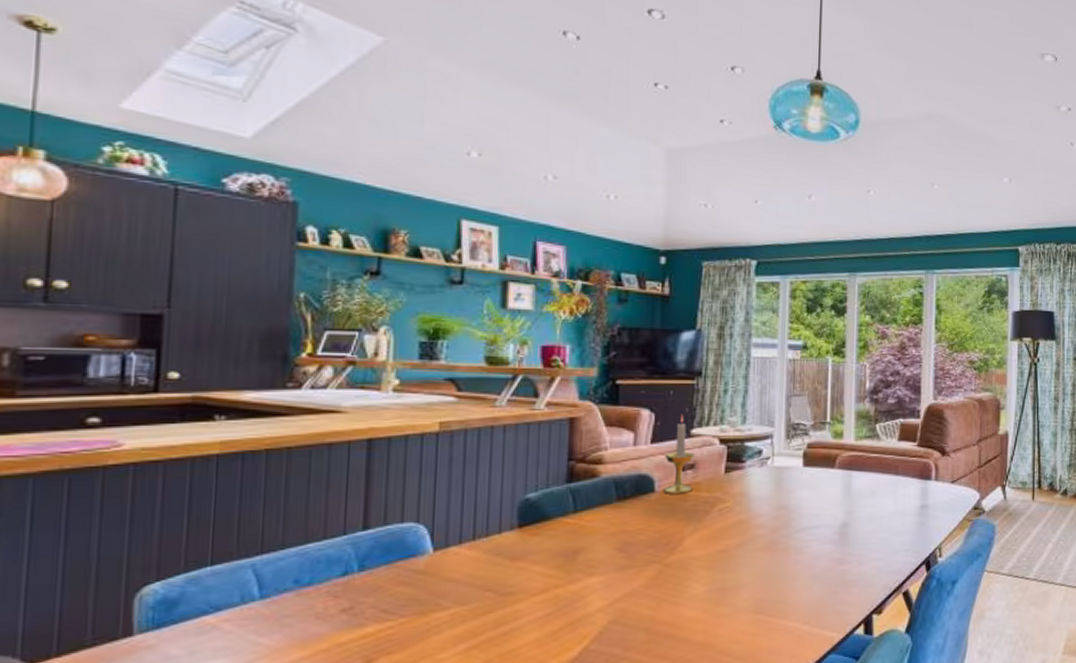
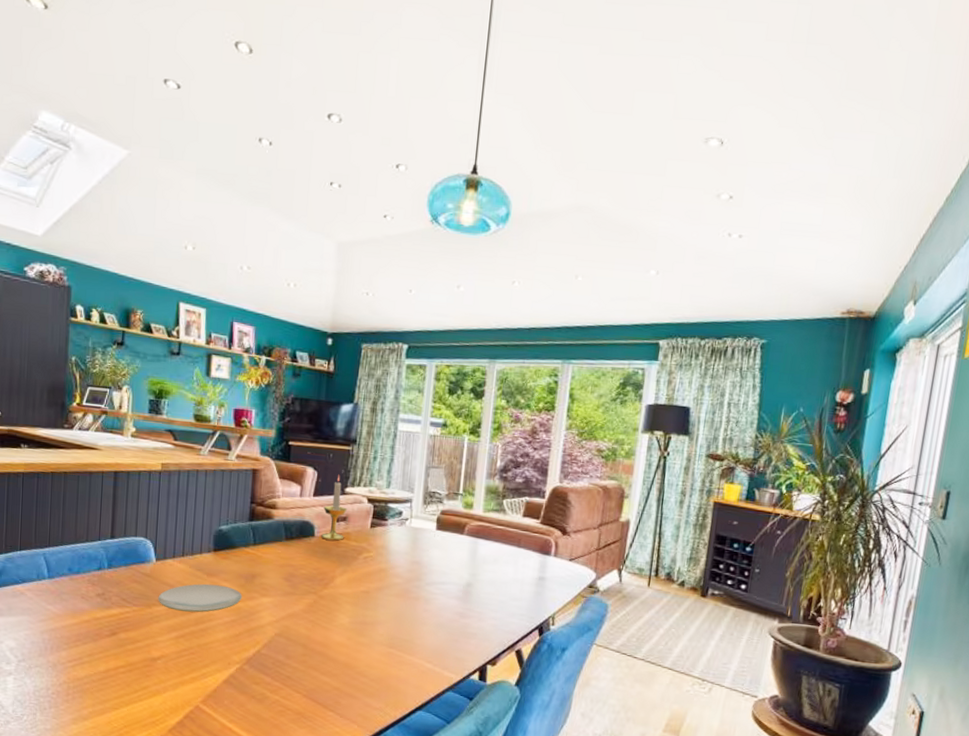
plate: none [437,570,561,614] -> present [158,583,242,613]

